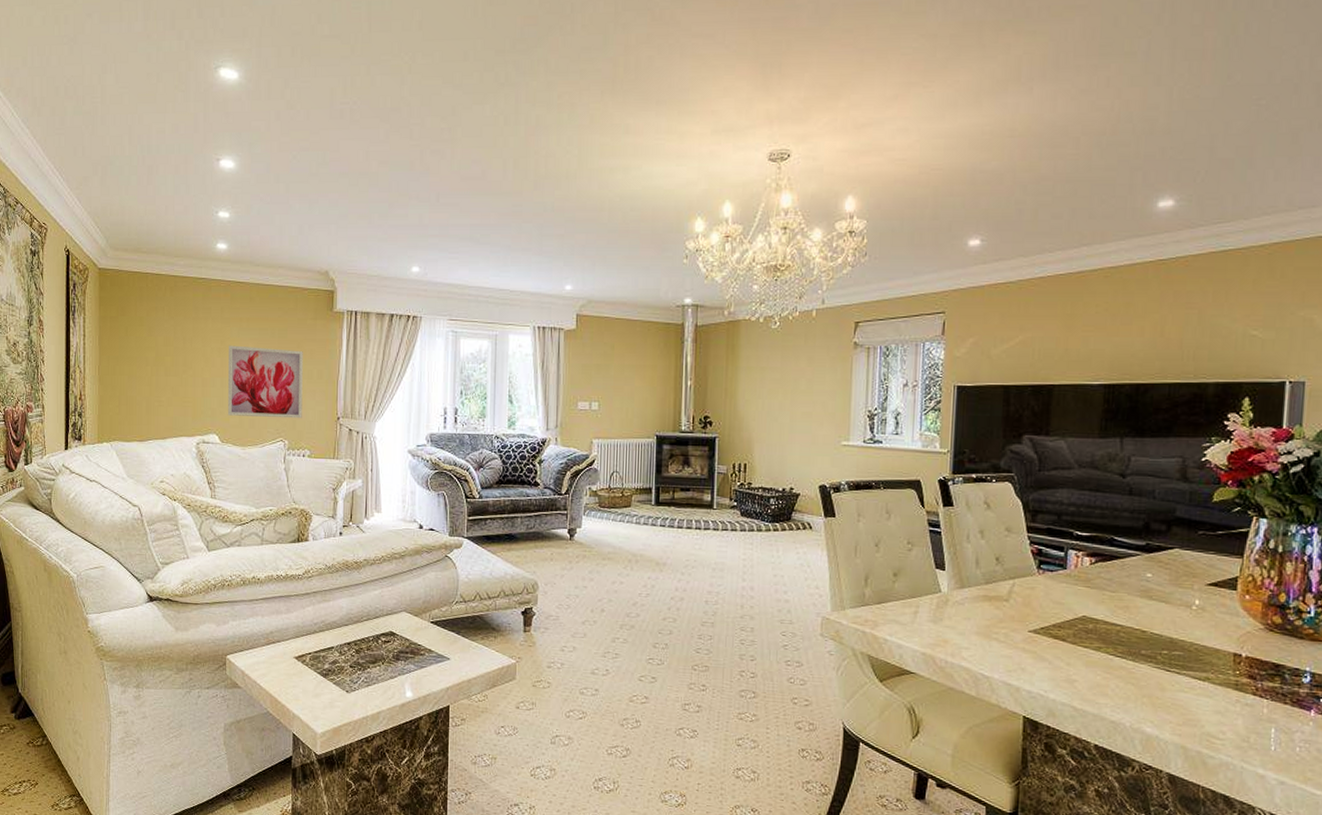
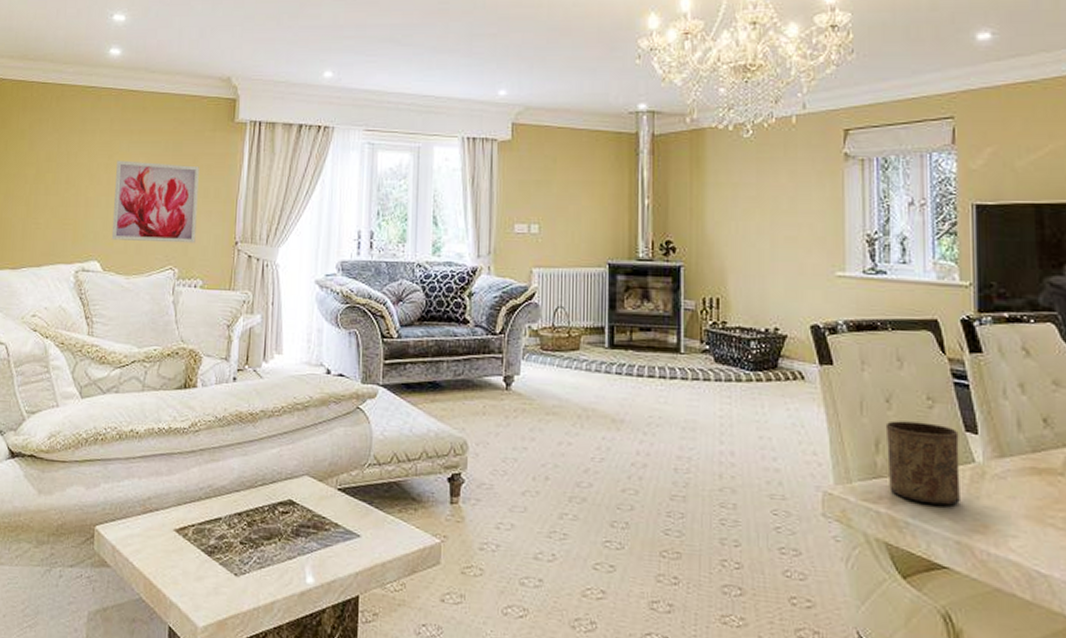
cup: none [873,561,930,626] -> present [885,420,960,506]

